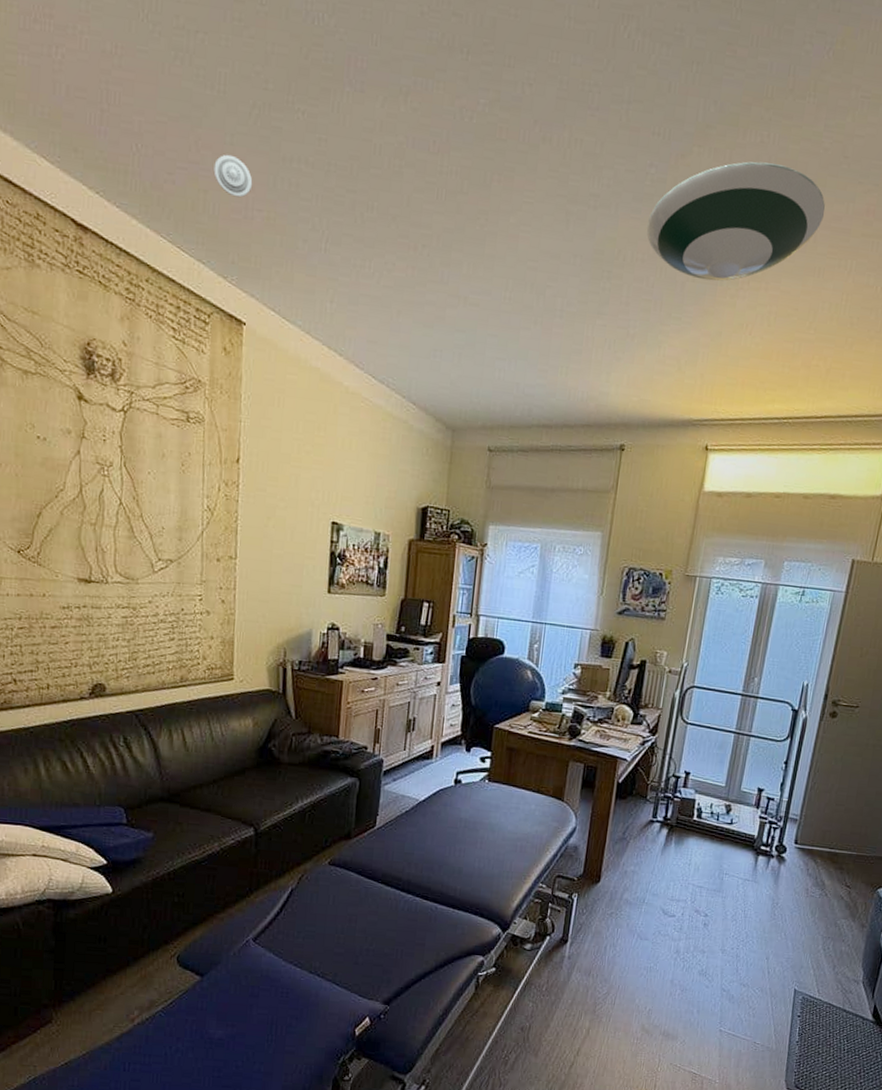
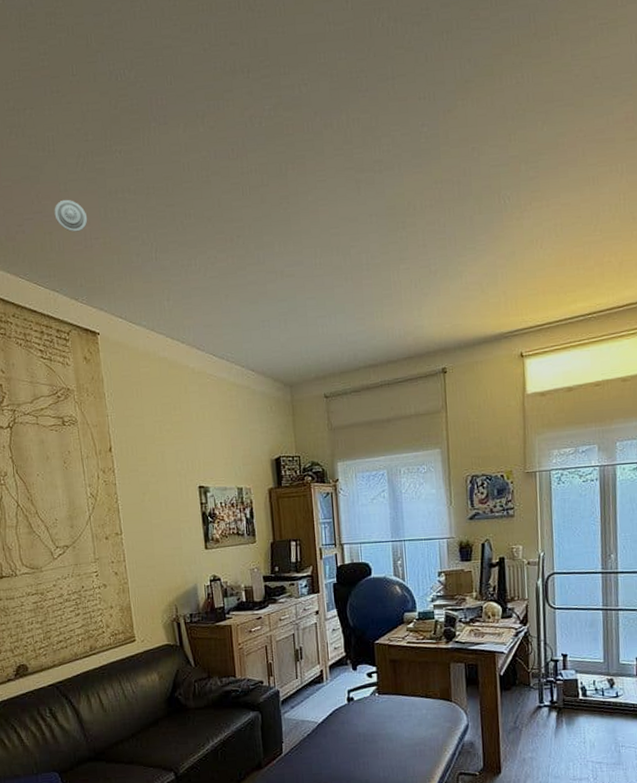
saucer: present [646,161,826,281] -> none [429,97,588,211]

